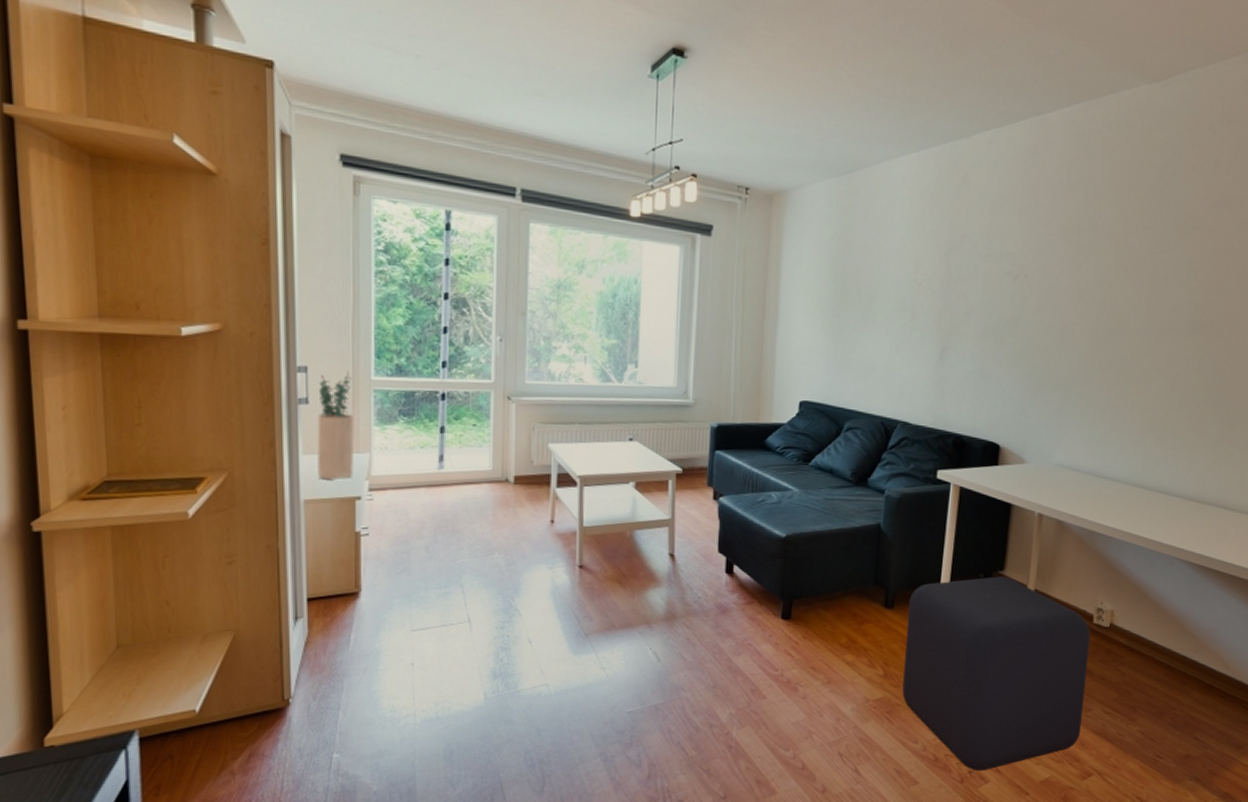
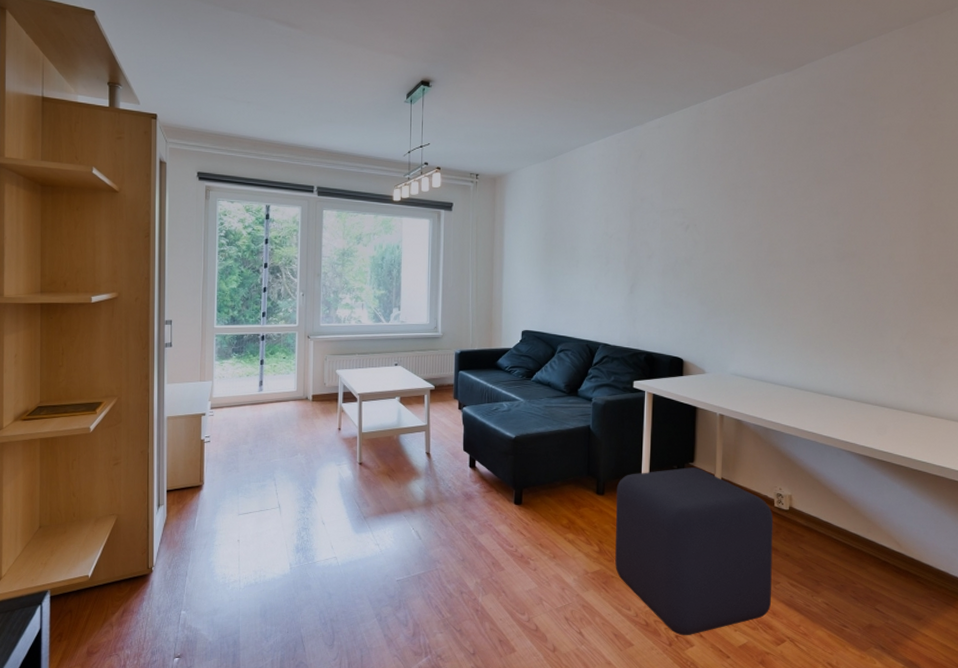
vase: present [317,371,355,481] -> none [177,322,202,402]

